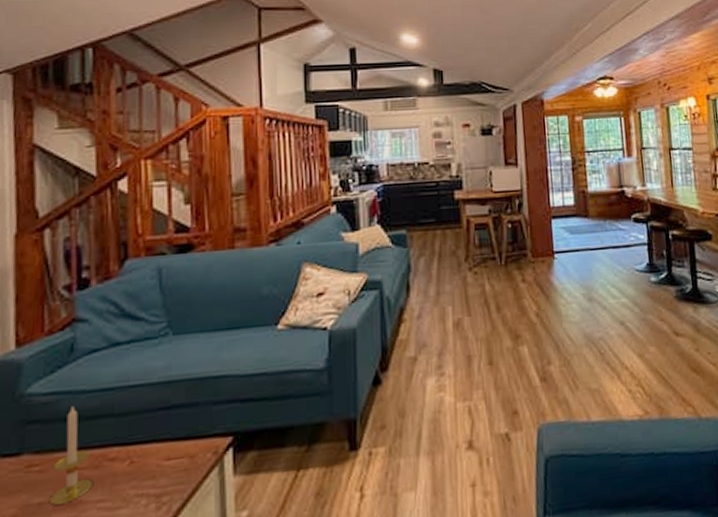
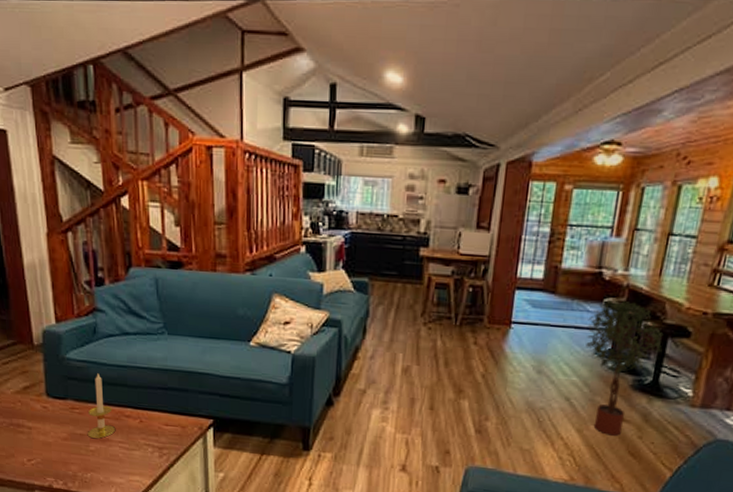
potted tree: none [623,214,693,354] -> present [585,300,664,436]

